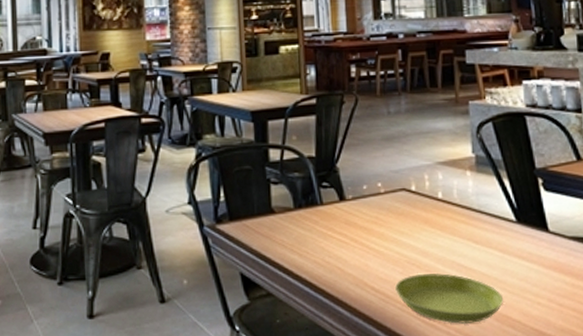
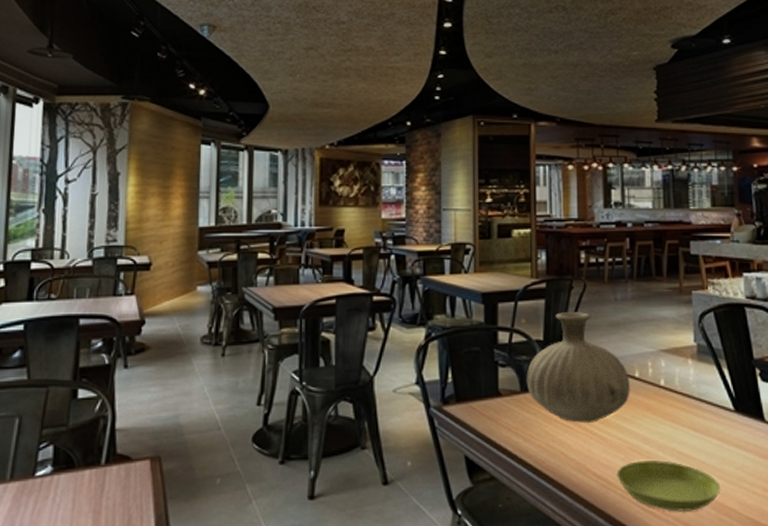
vase: none [299,127,407,239] -> present [526,312,630,424]

